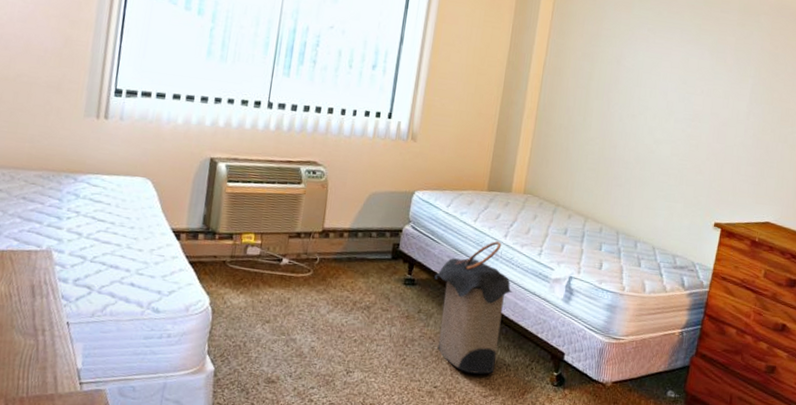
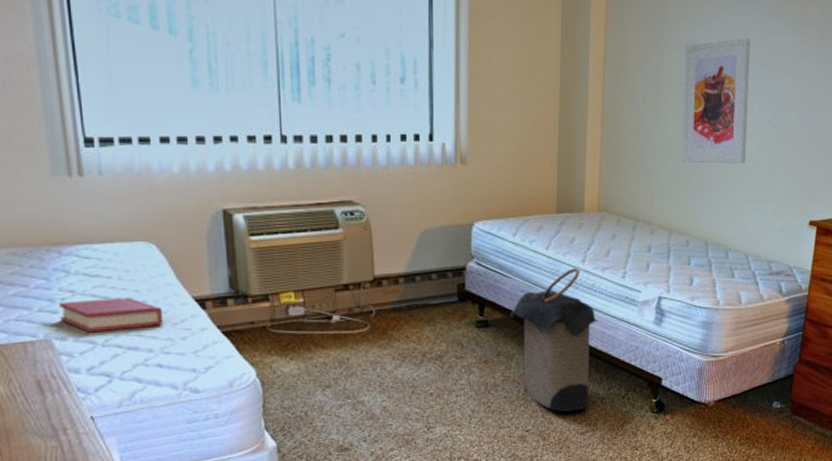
hardback book: none [62,220,145,250] -> present [58,297,164,333]
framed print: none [603,57,672,165] -> present [682,37,750,164]

